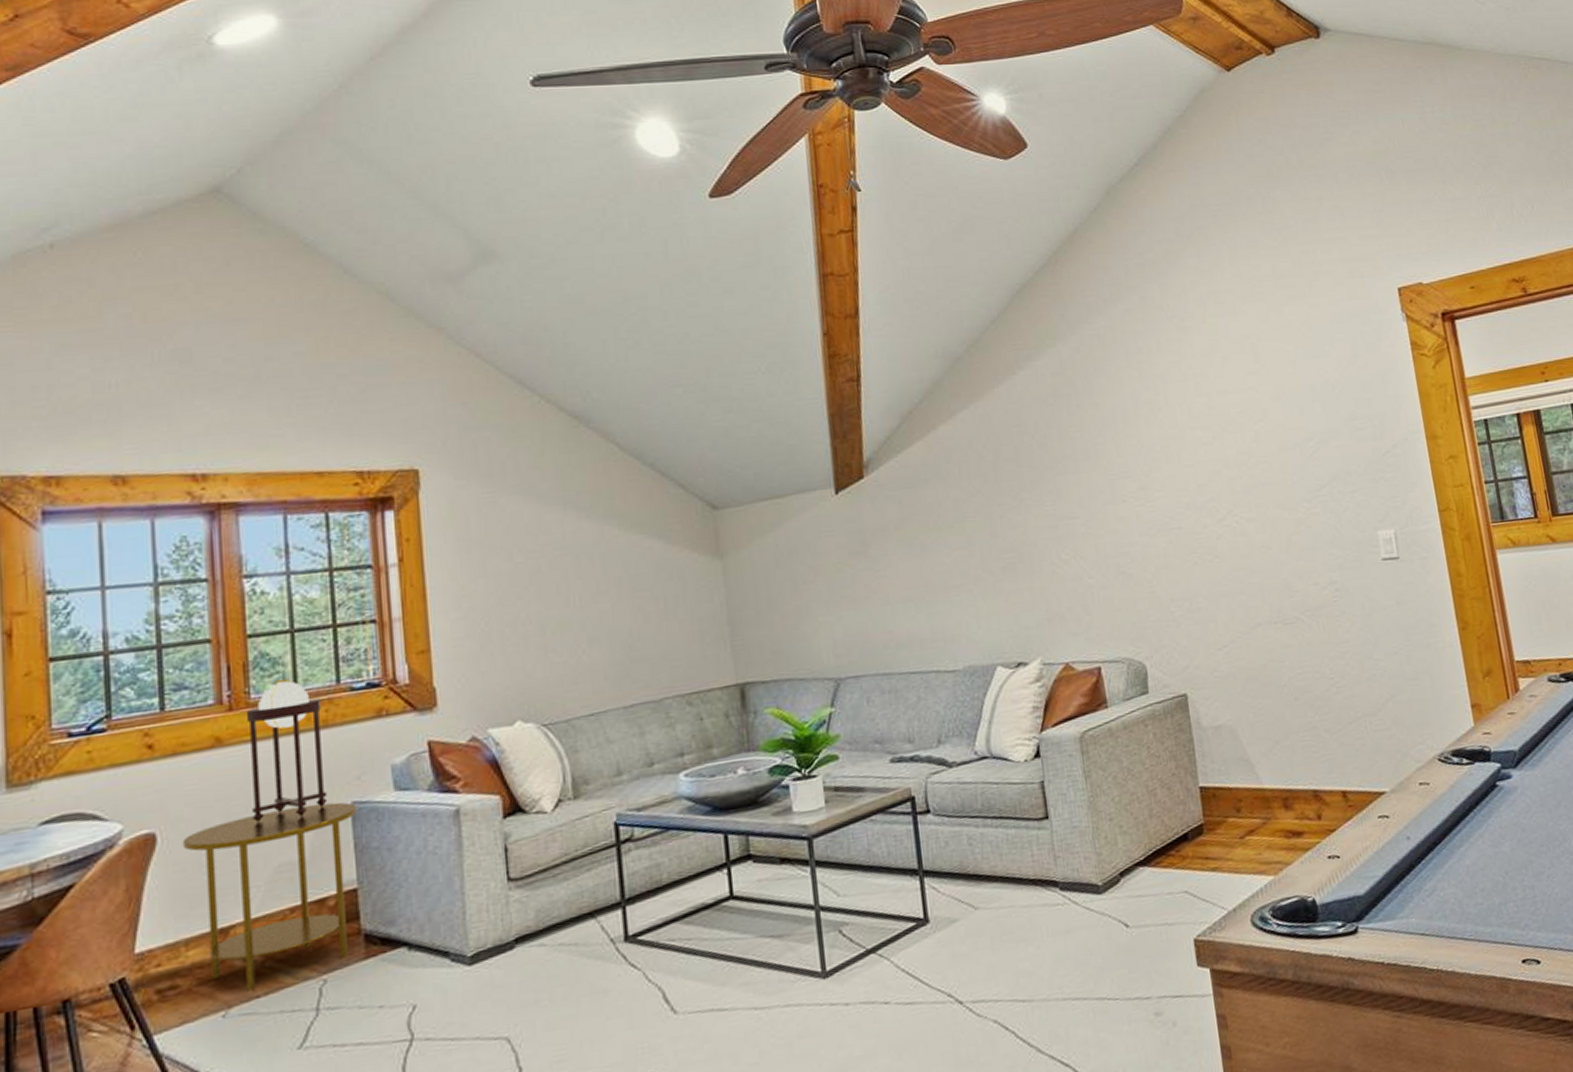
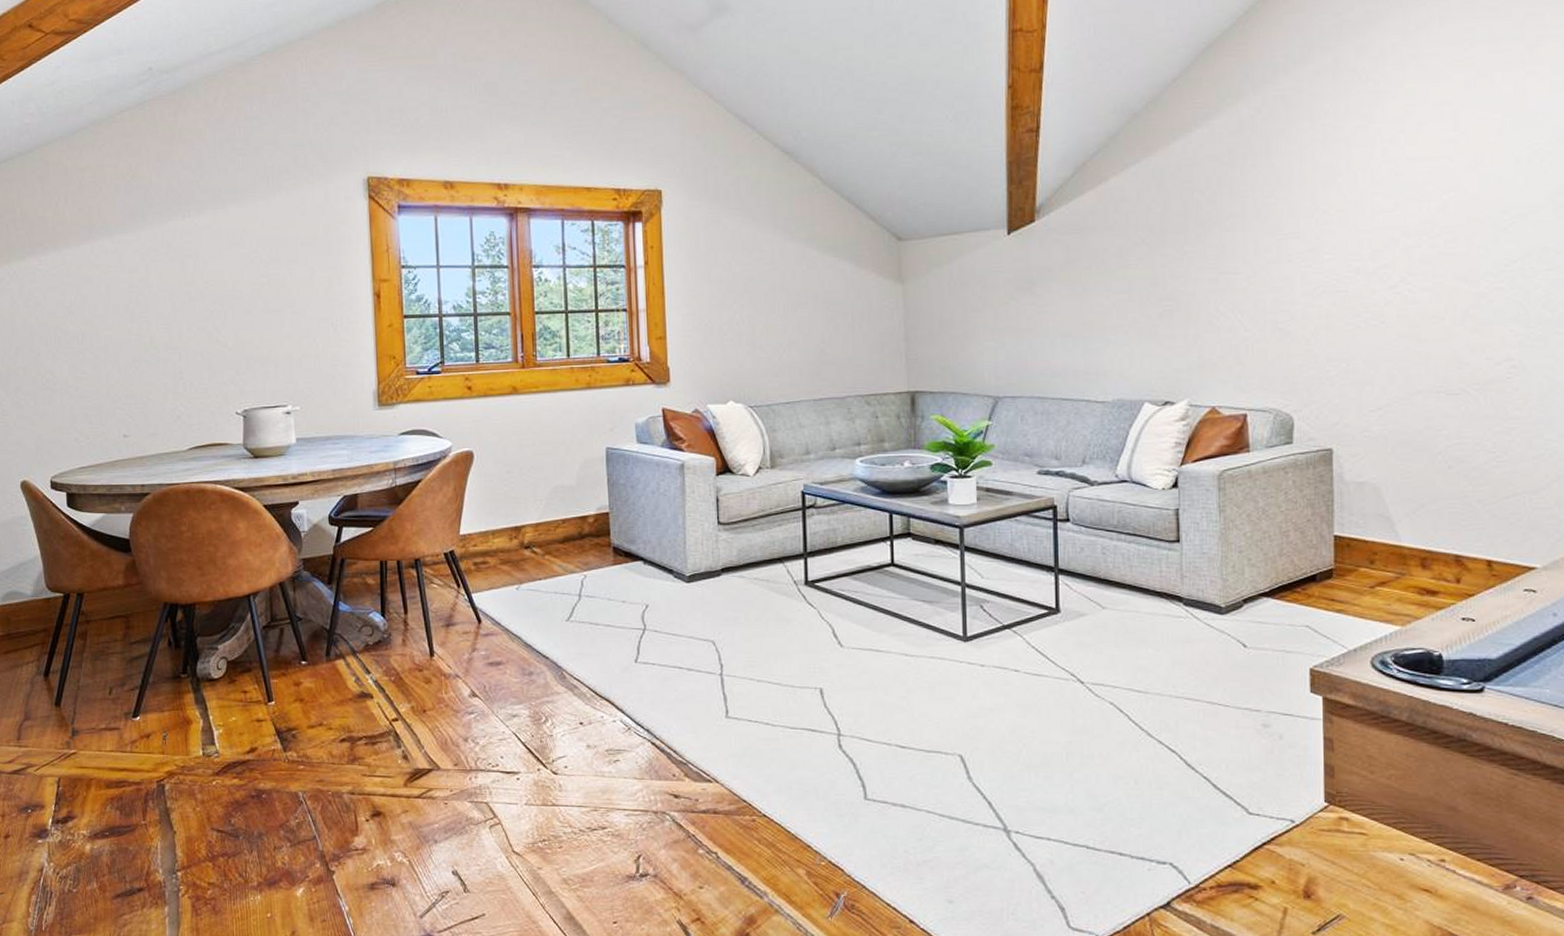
side table: present [182,802,358,991] -> none [490,445,610,574]
table lamp: present [246,678,328,823] -> none [533,348,590,454]

